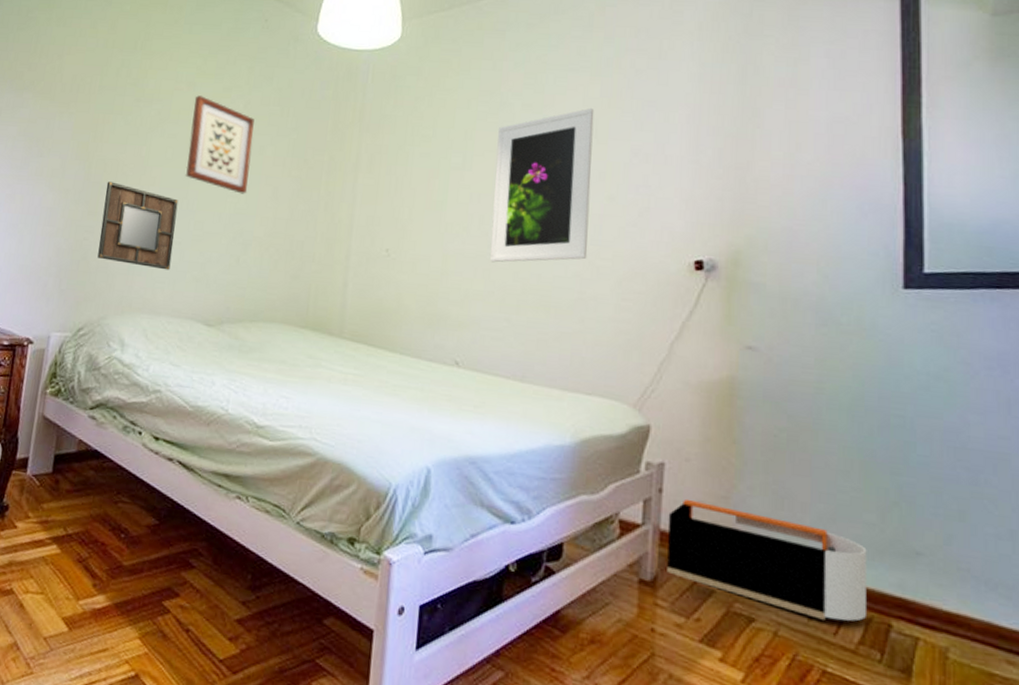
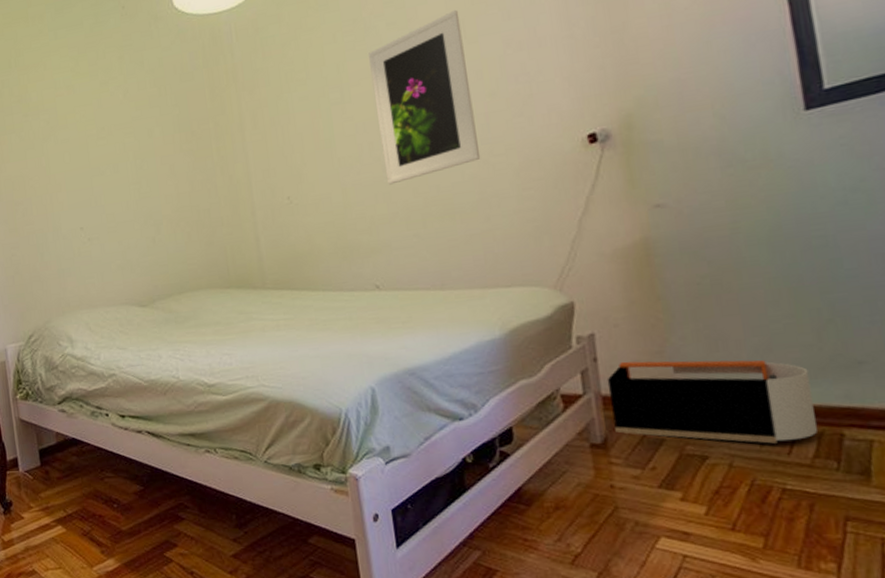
home mirror: present [97,181,179,270] -> none [18,197,95,270]
wall art: present [185,95,255,194] -> none [76,96,147,179]

